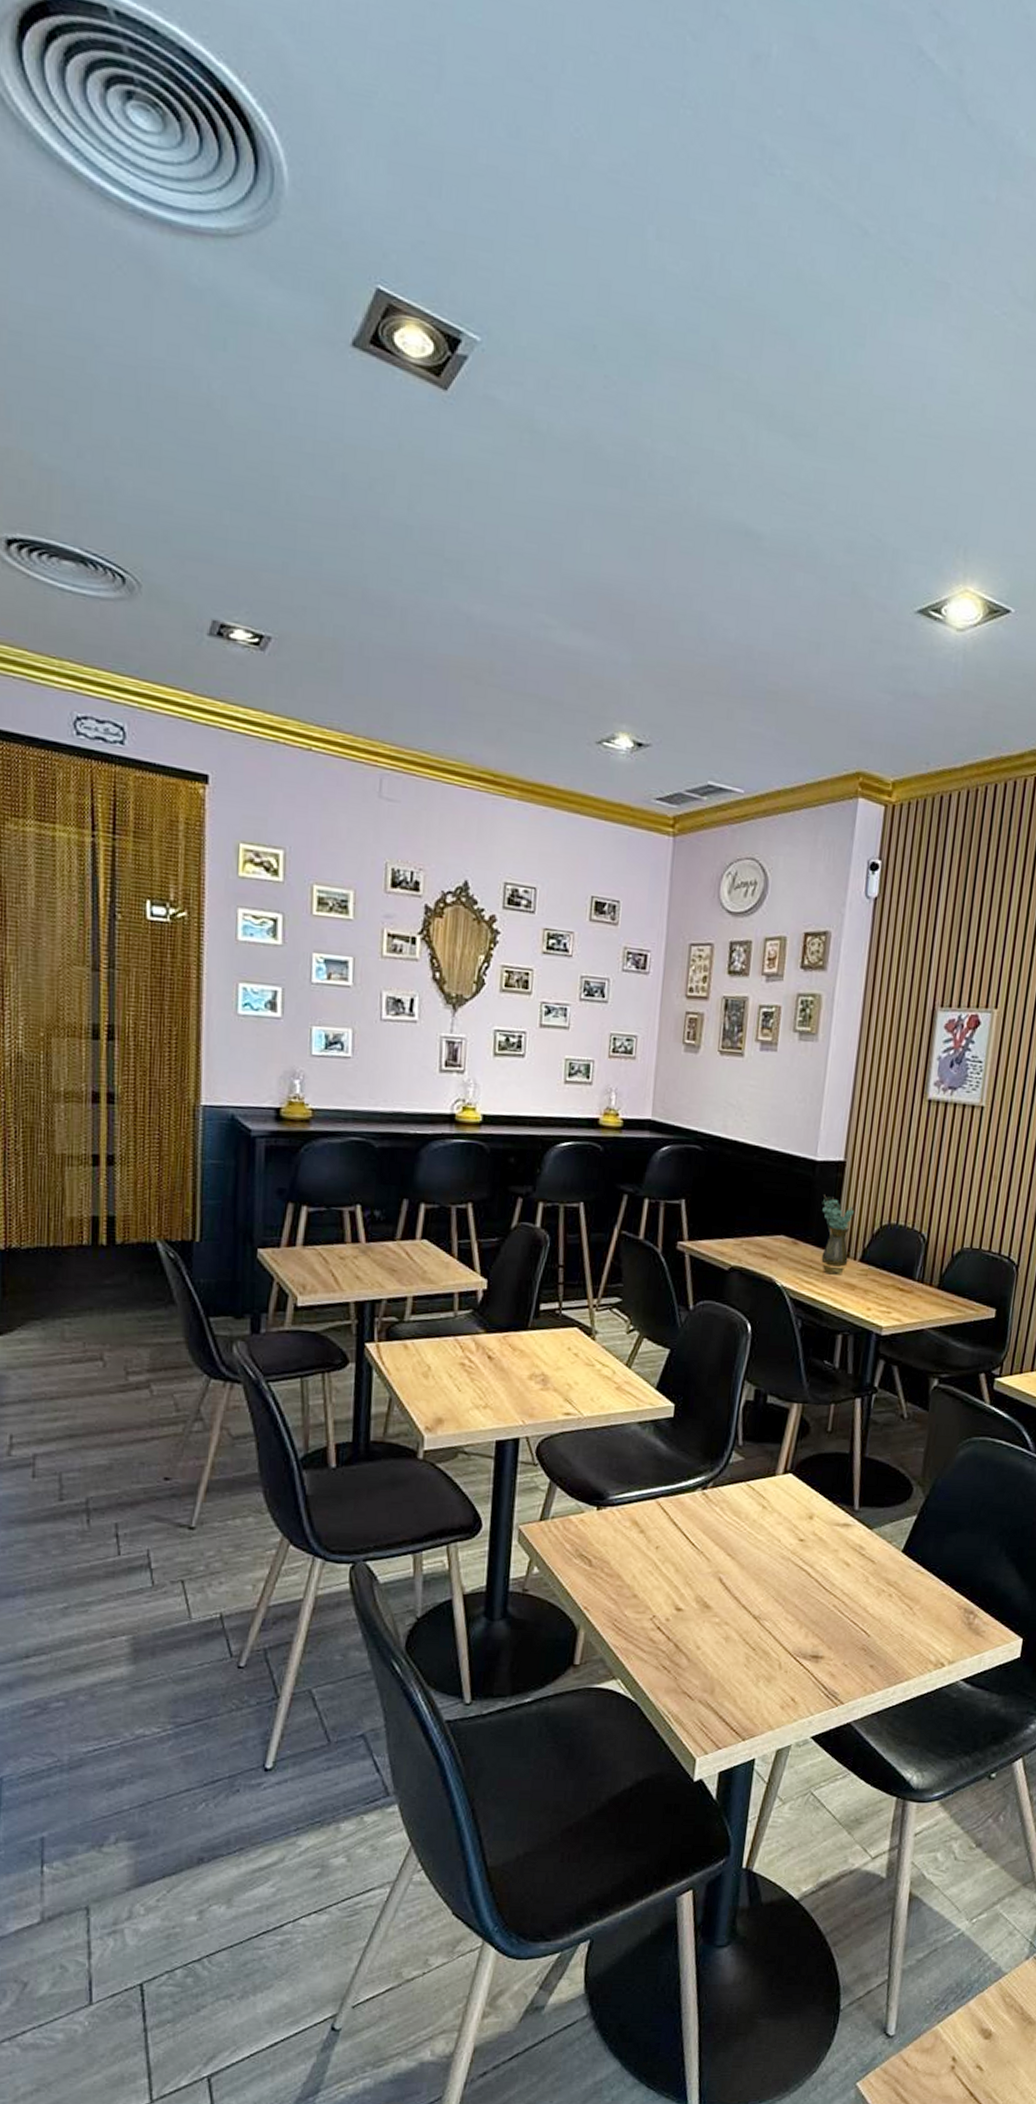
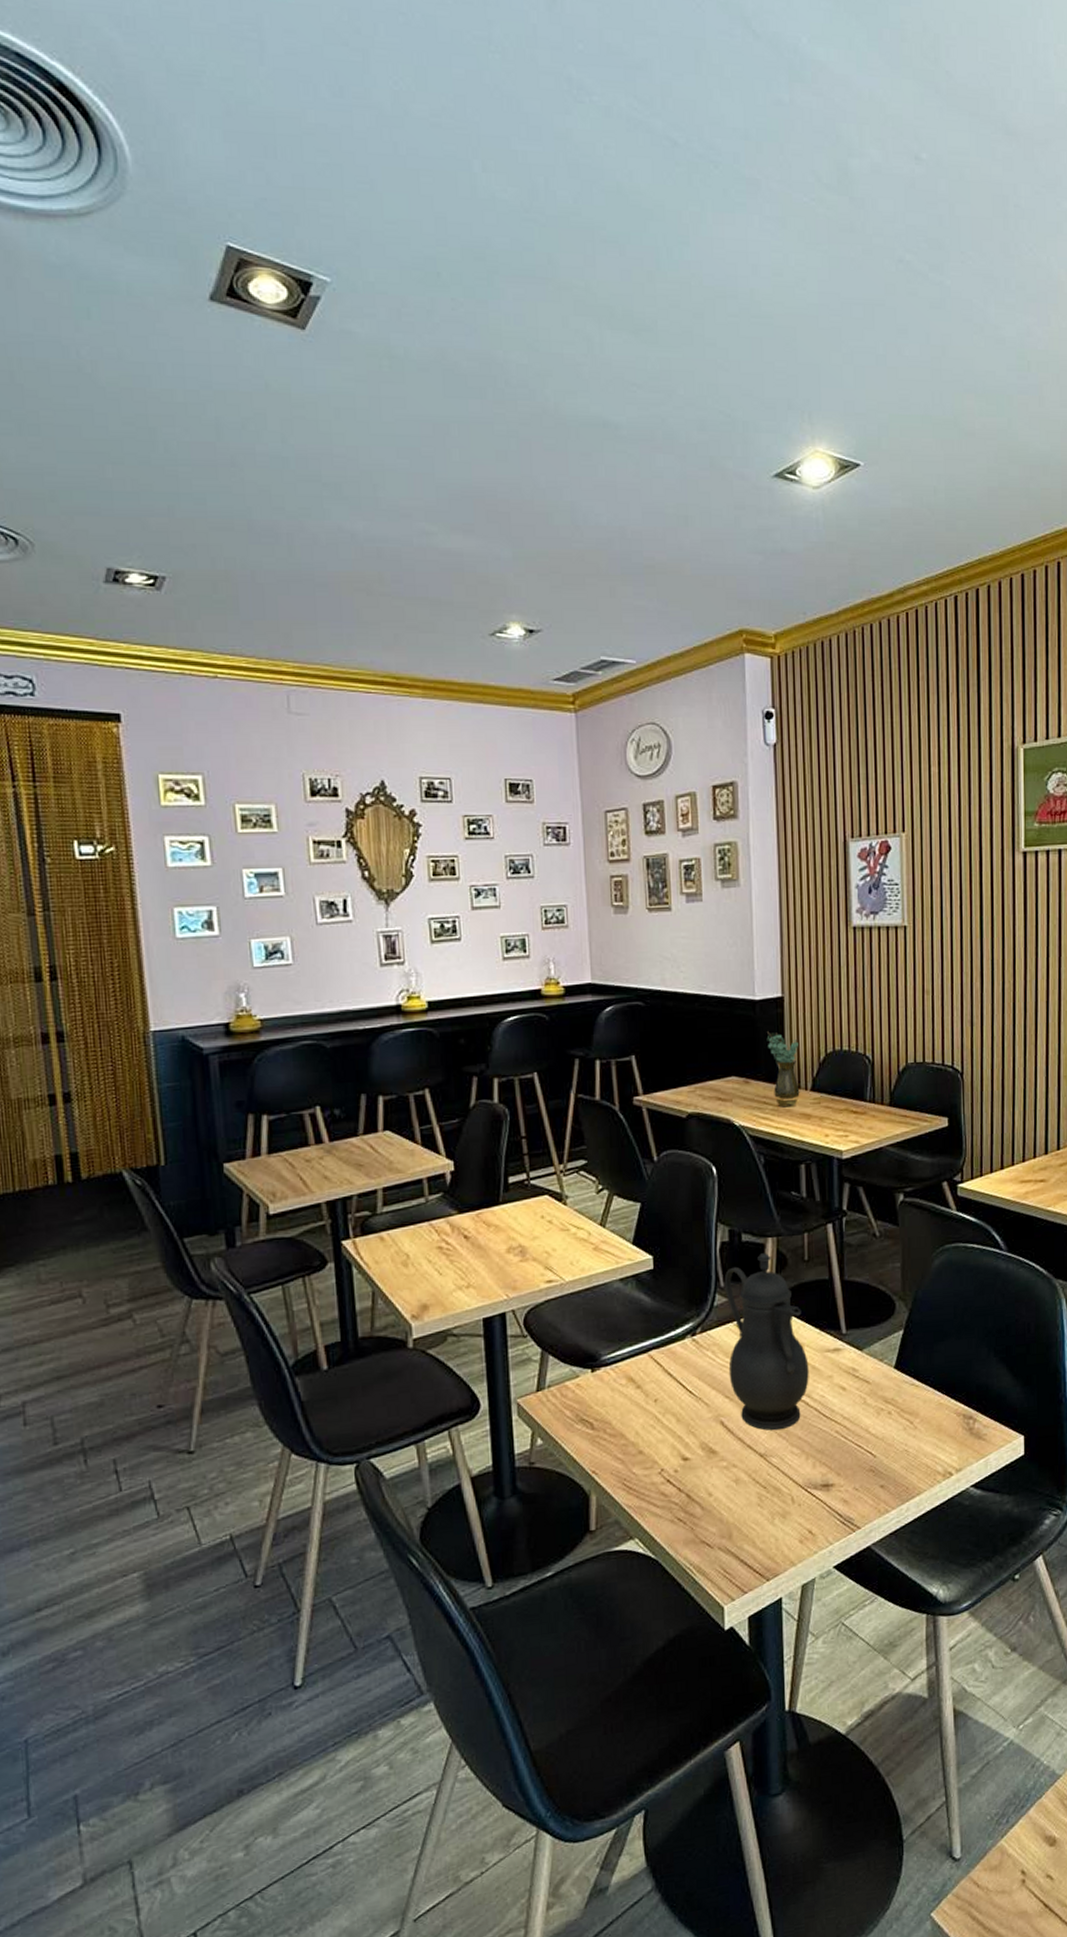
coffeepot: none [734,1418,817,1595] -> present [724,1253,809,1430]

